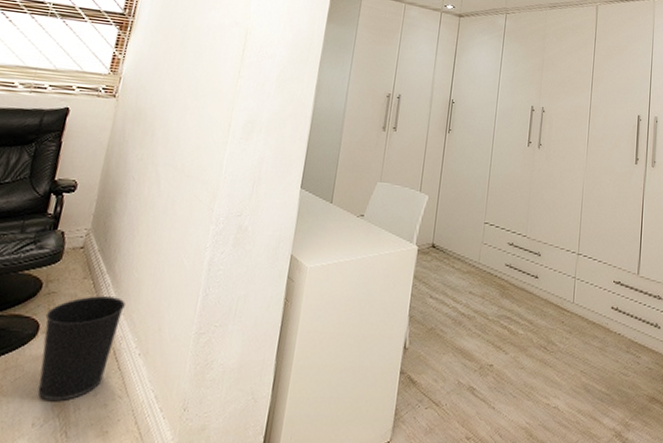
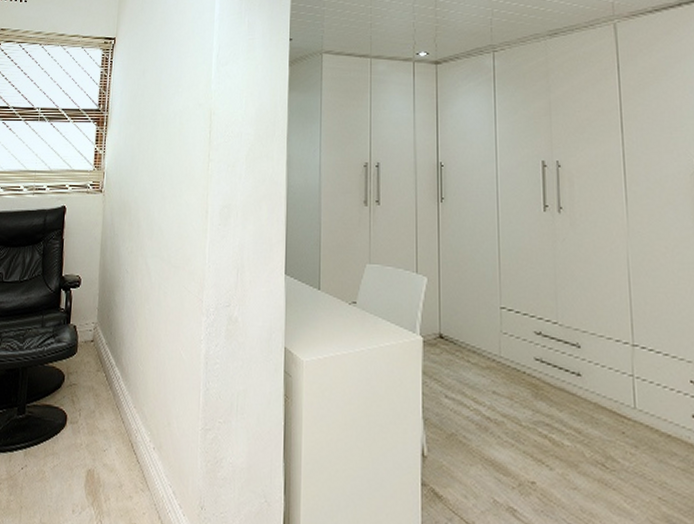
wastebasket: present [37,296,125,402] -> none [70,388,135,491]

